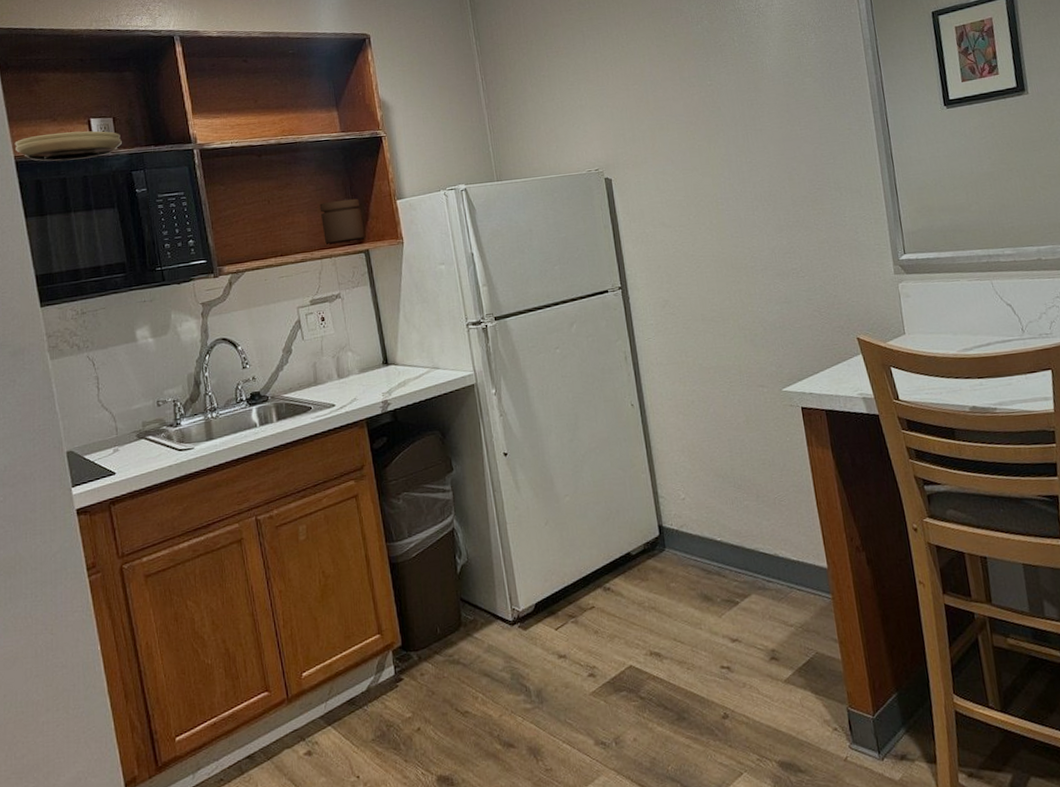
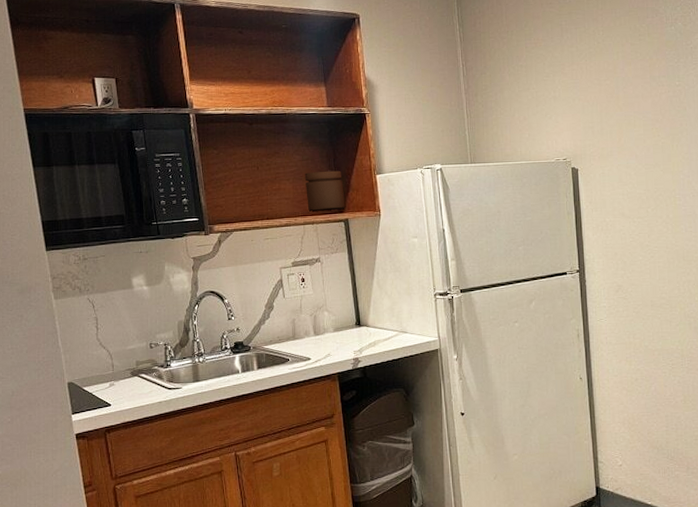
plate: present [14,131,122,161] -> none [24,89,123,116]

